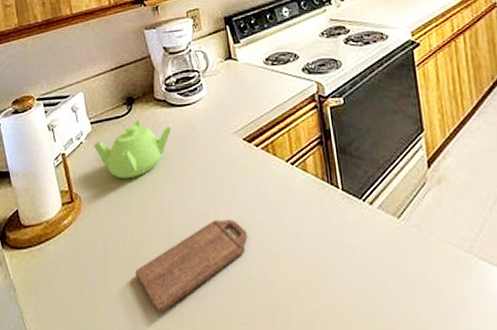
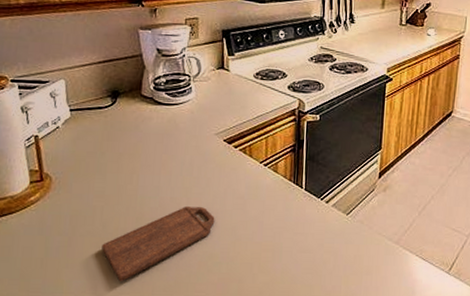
teapot: present [93,119,172,180] -> none [70,112,156,165]

